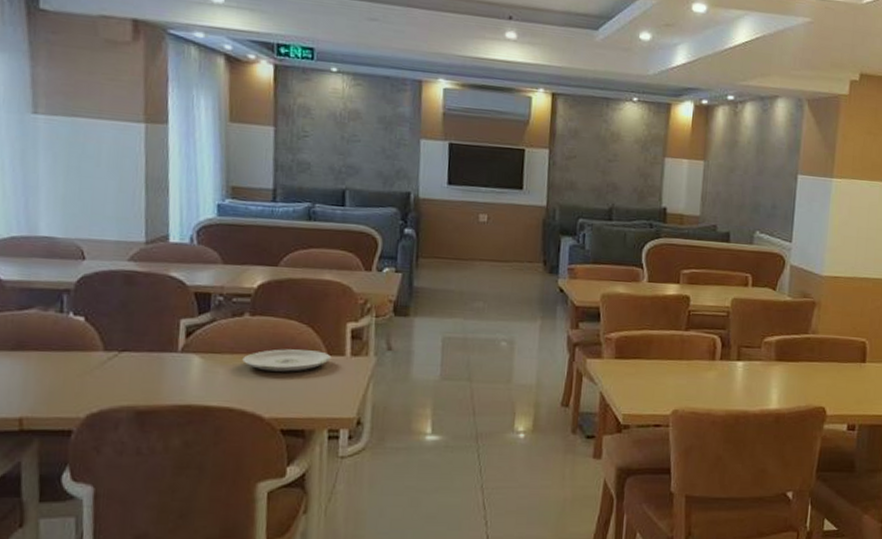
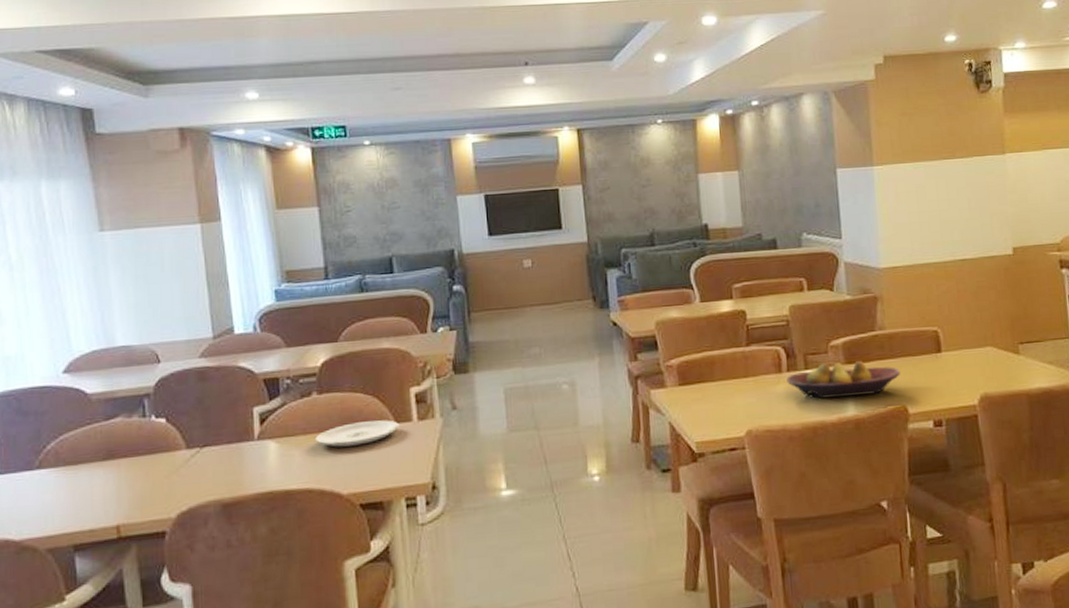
fruit bowl: none [718,356,825,394] -> present [786,361,900,399]

